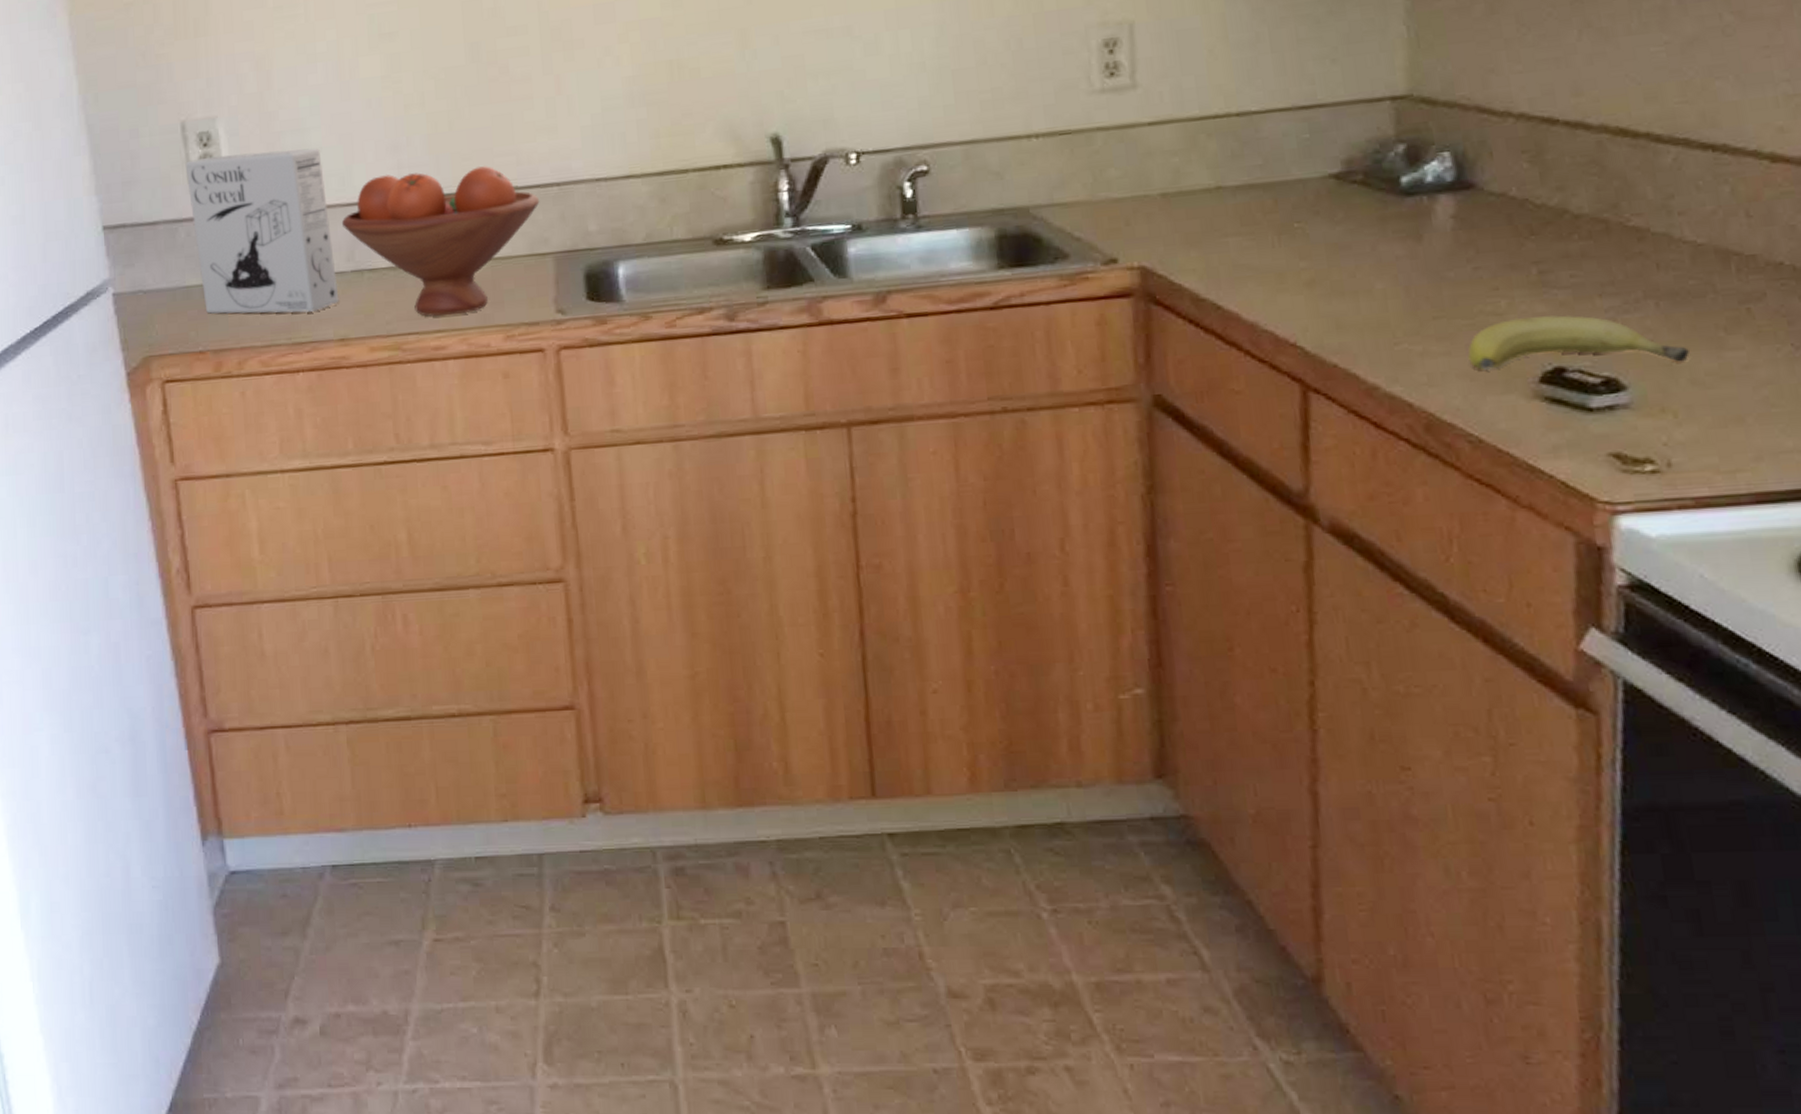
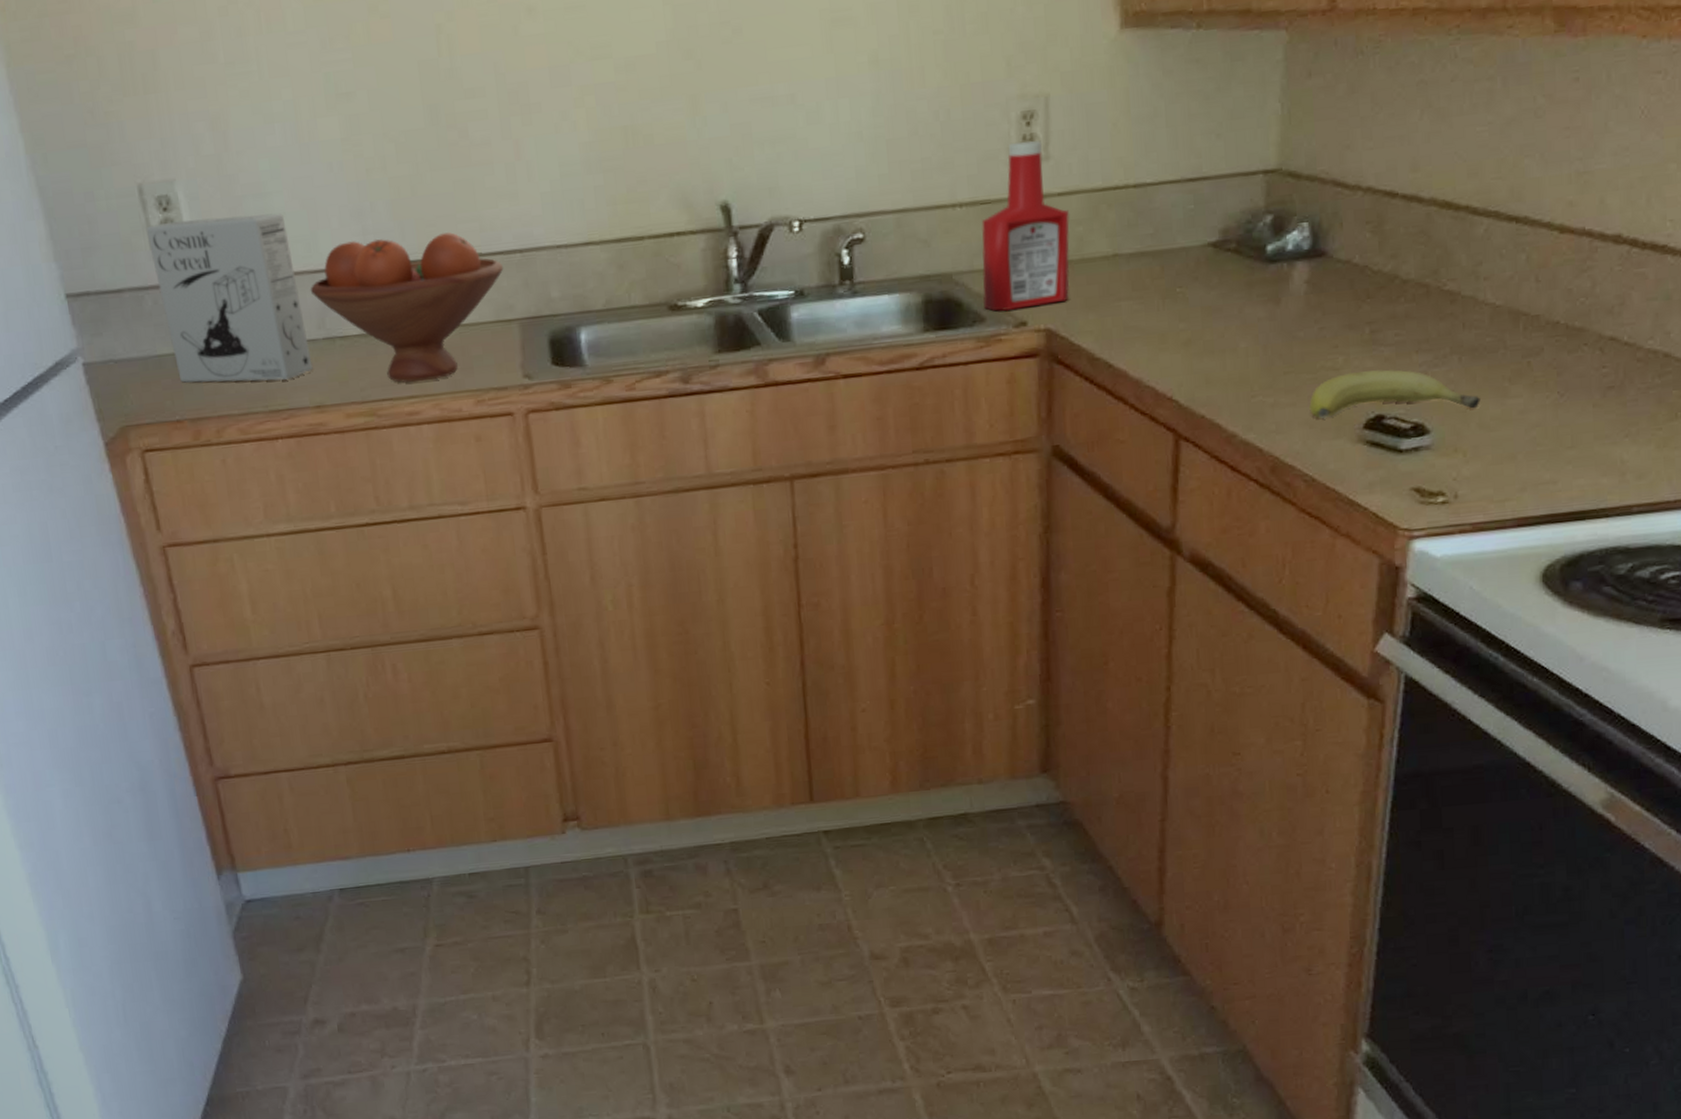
ketchup bottle: none [1061,68,1166,248] -> present [981,140,1070,312]

